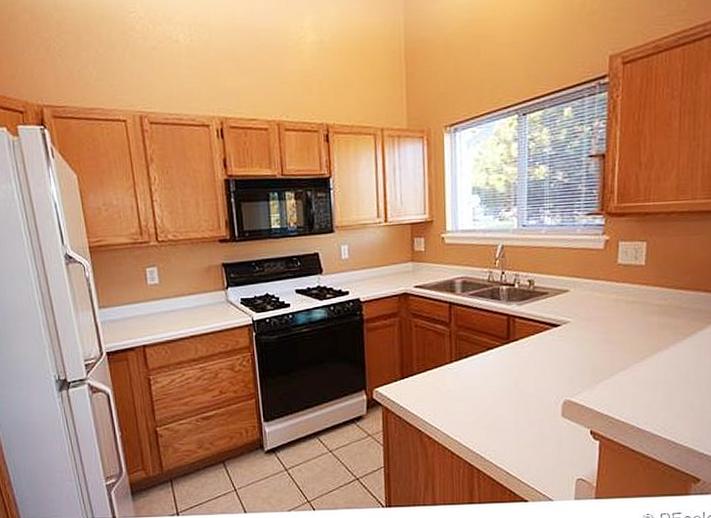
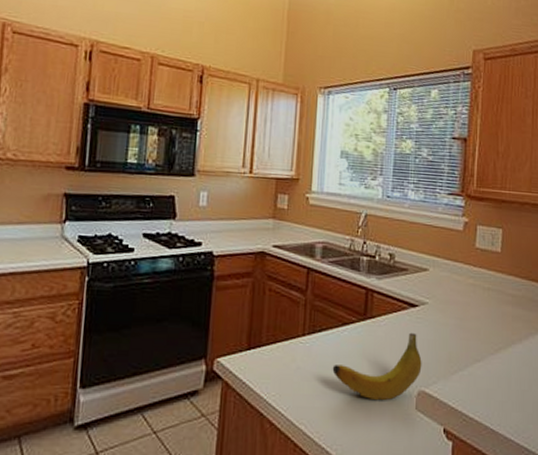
fruit: none [480,350,567,412] -> present [332,332,422,401]

